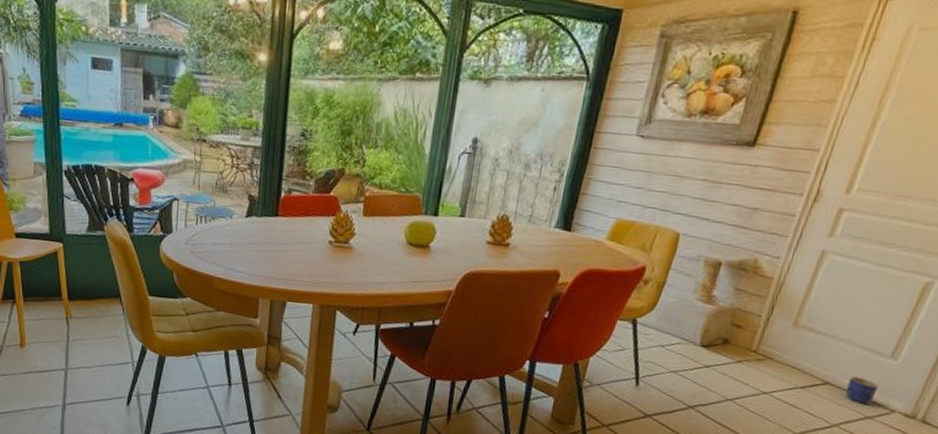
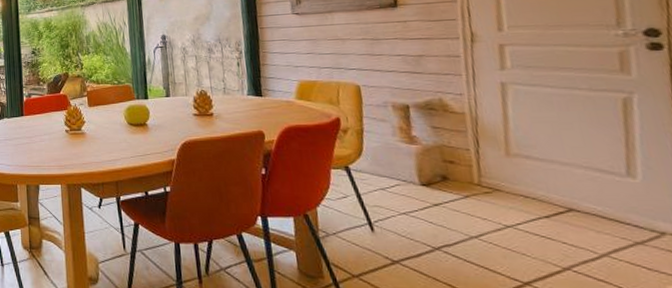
planter: present [844,376,878,404] -> none [593,200,633,228]

